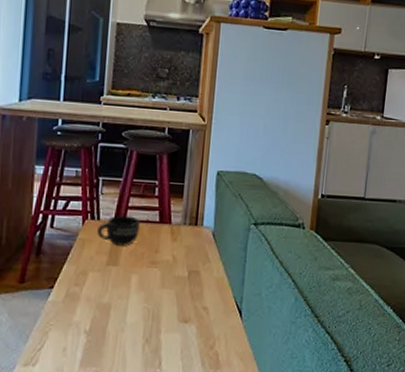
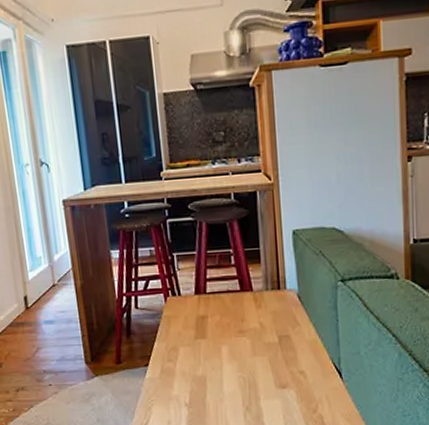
mug: present [97,215,140,246] -> none [180,288,222,319]

